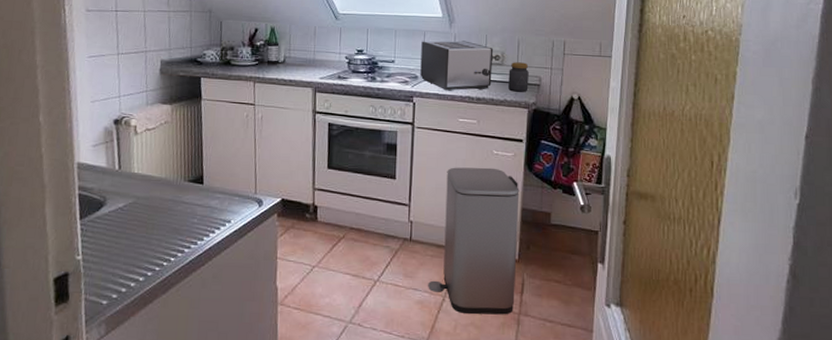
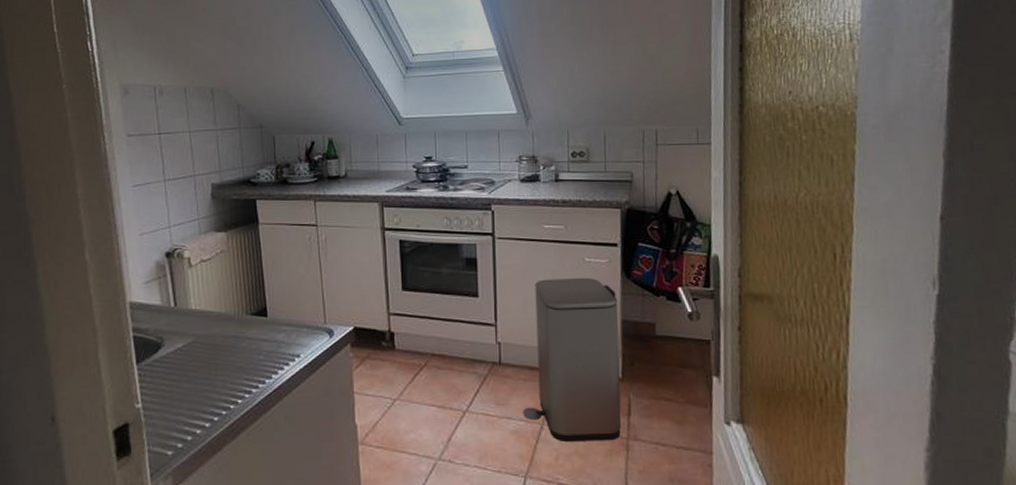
toaster: present [420,40,494,91] -> none [496,138,578,195]
jar: present [508,62,529,92] -> none [596,157,620,191]

